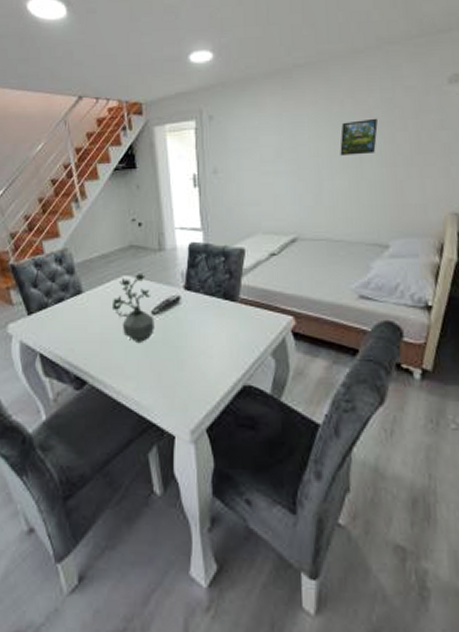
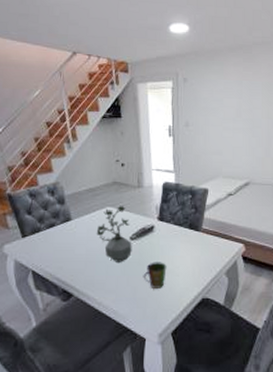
cup: none [169,341,197,374] -> present [143,262,167,288]

